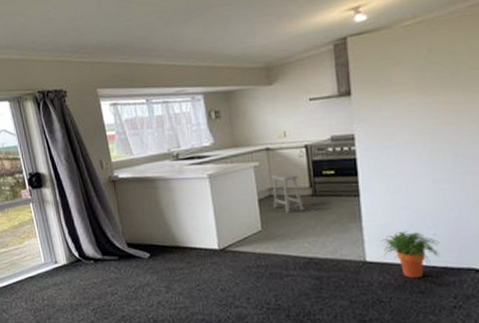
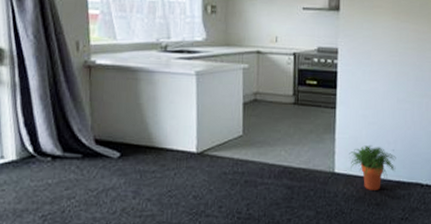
stool: present [271,173,304,213] -> none [257,78,286,120]

